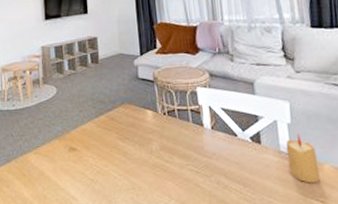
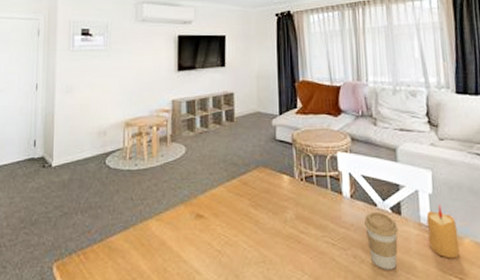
coffee cup: none [226,141,259,194] -> present [364,211,398,270]

